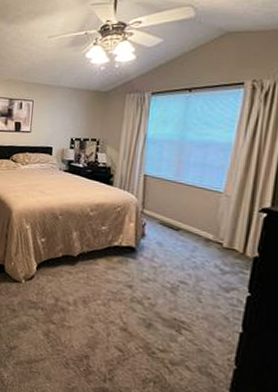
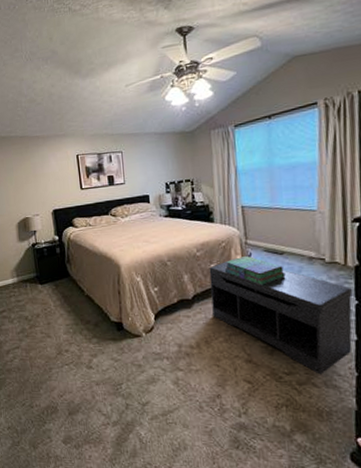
bench: none [95,225,246,360] -> present [209,258,352,375]
stack of books: none [115,224,178,258] -> present [224,255,286,285]

